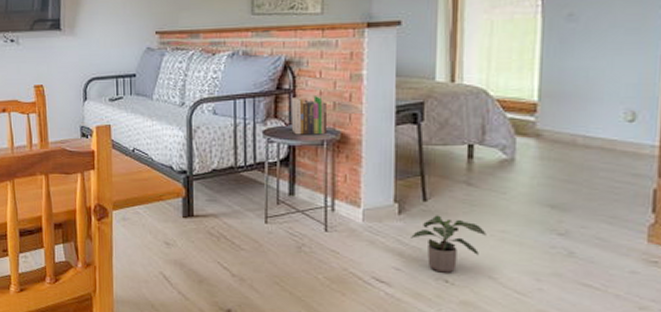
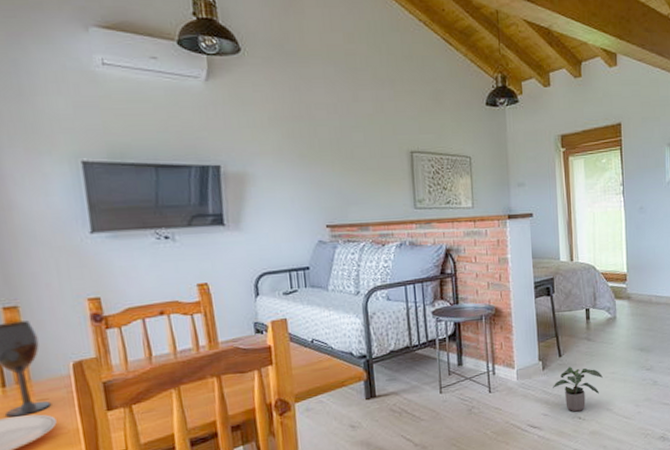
books: present [291,94,328,135] -> none [453,277,485,313]

